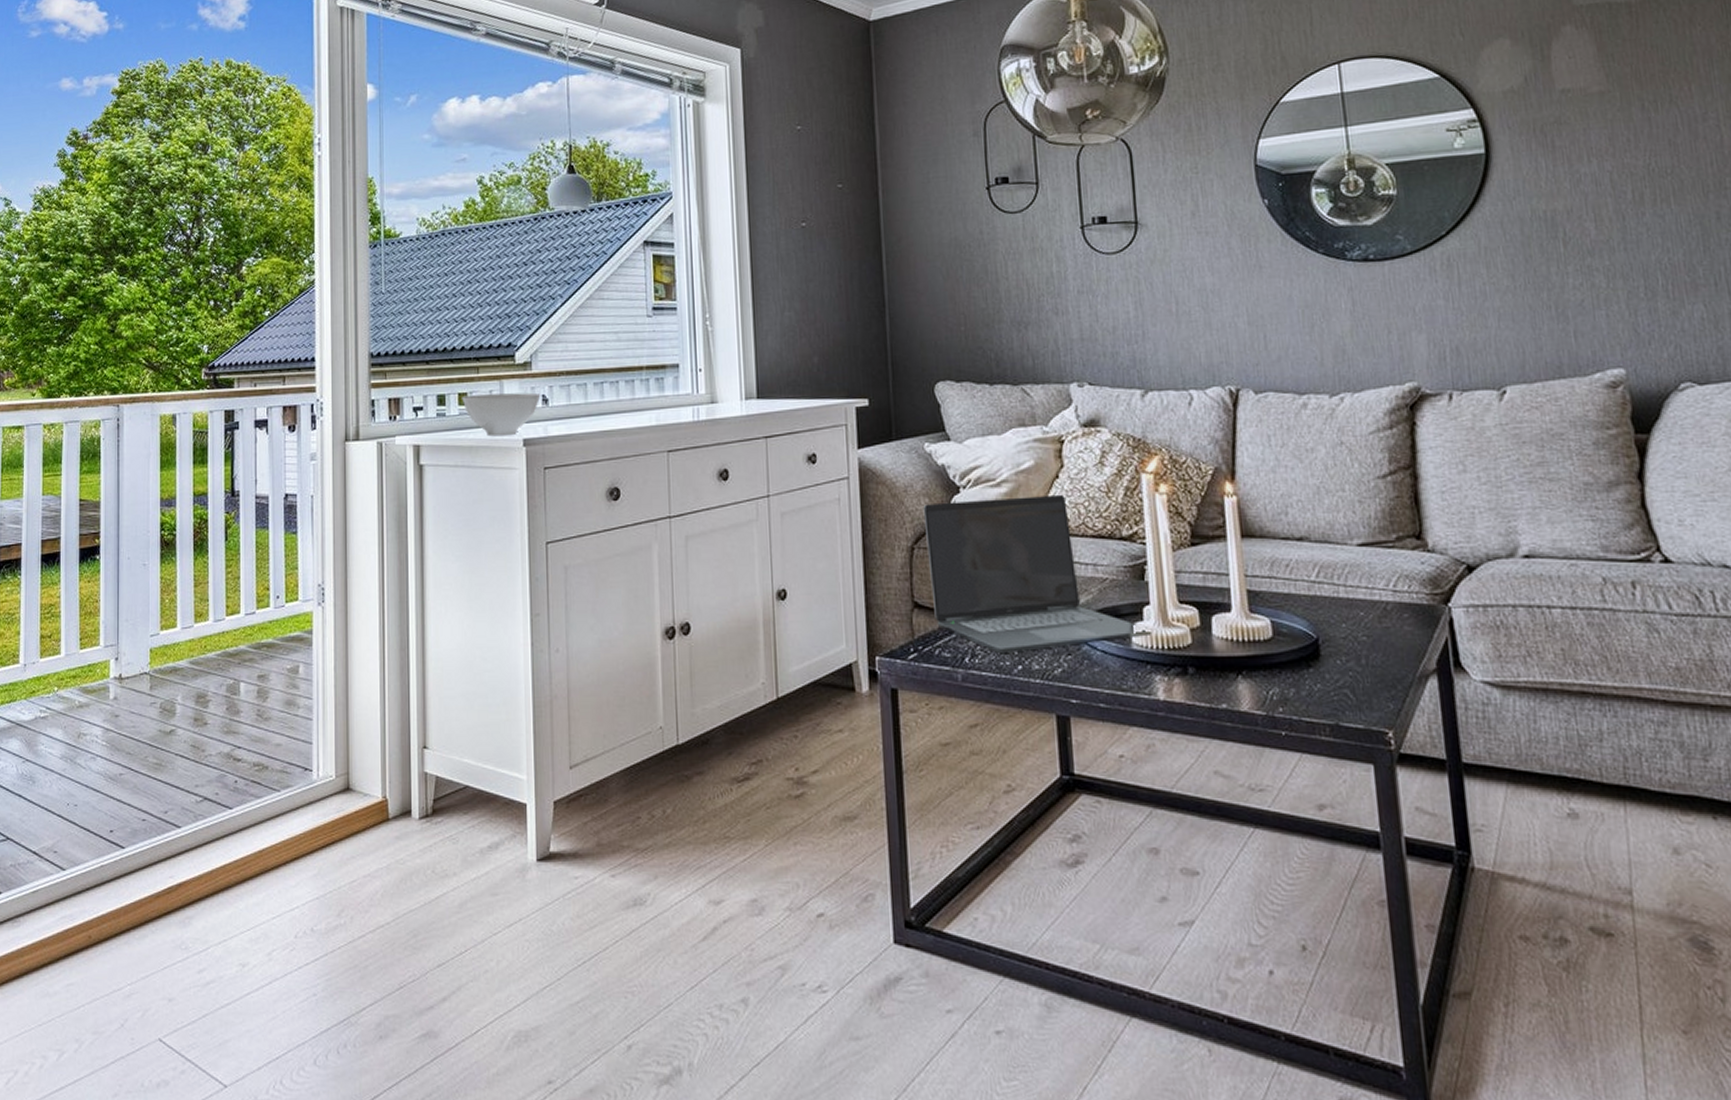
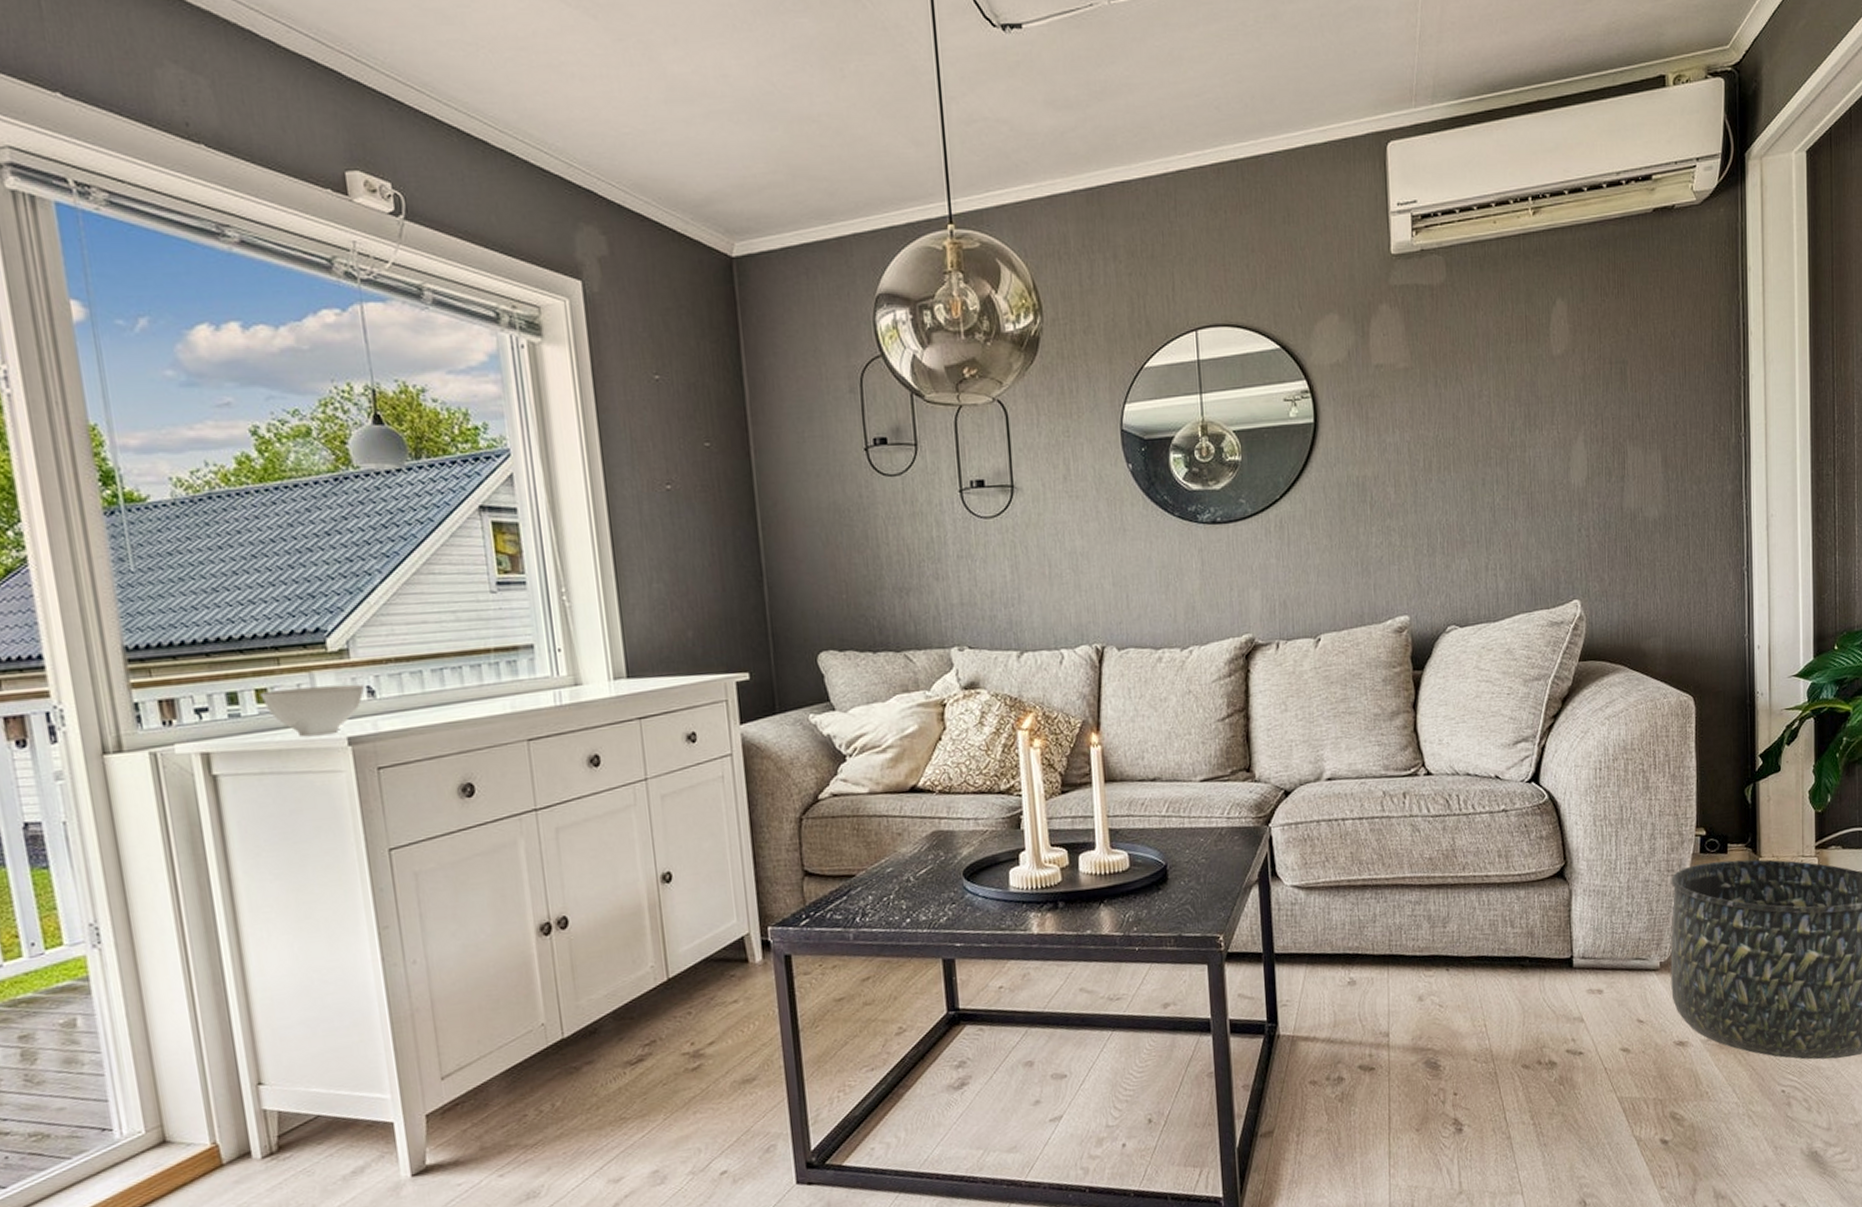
laptop: present [923,494,1153,653] -> none [810,755,1028,910]

